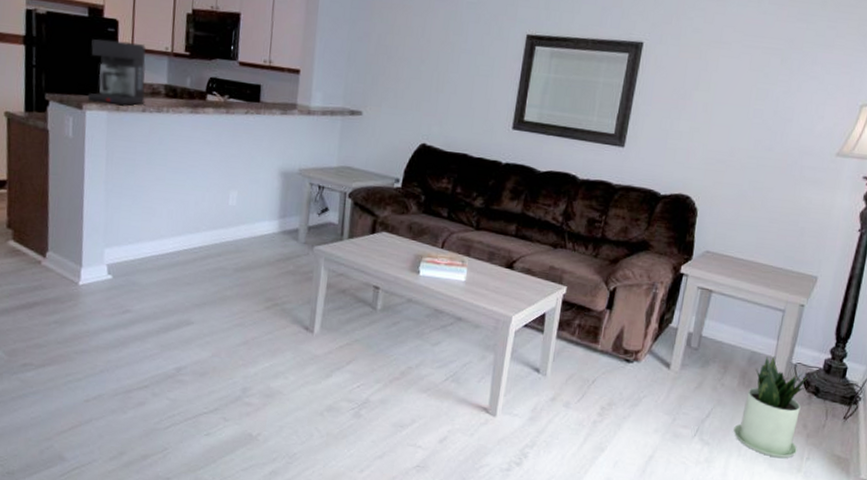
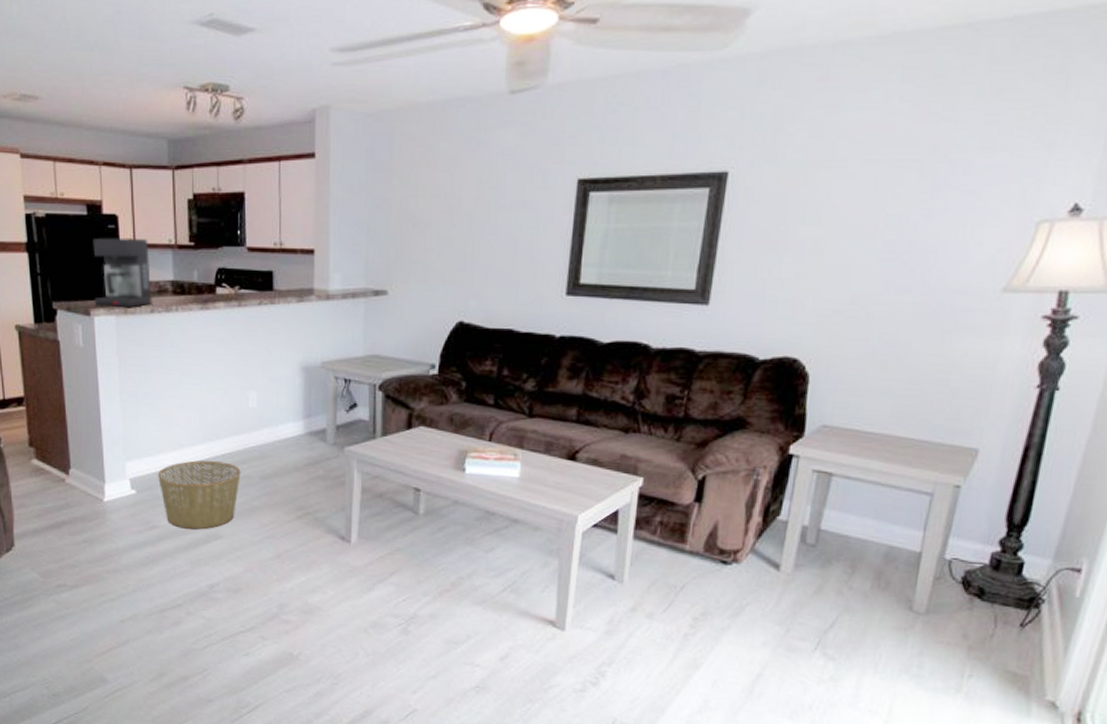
basket: none [135,250,217,316] -> present [157,460,241,530]
planter: present [733,357,809,459] -> none [867,552,969,676]

